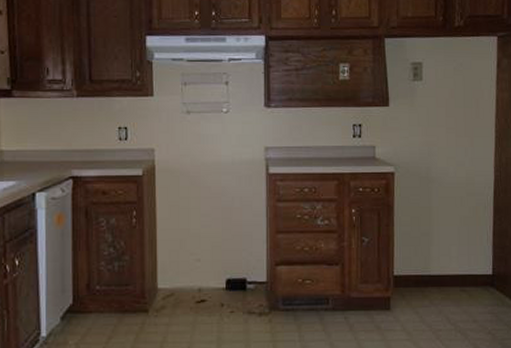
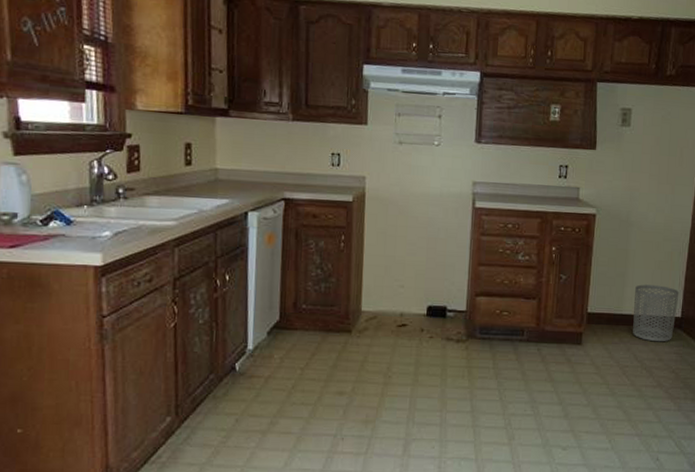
waste bin: none [442,242,489,303] -> present [633,284,679,342]

